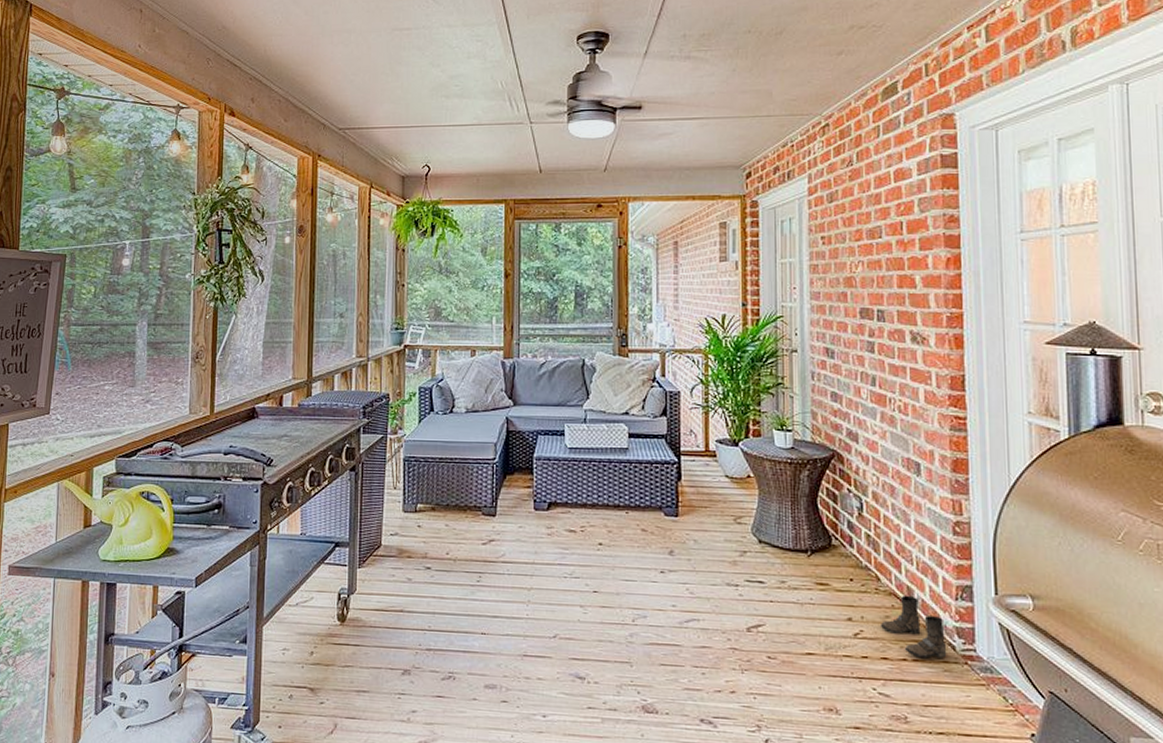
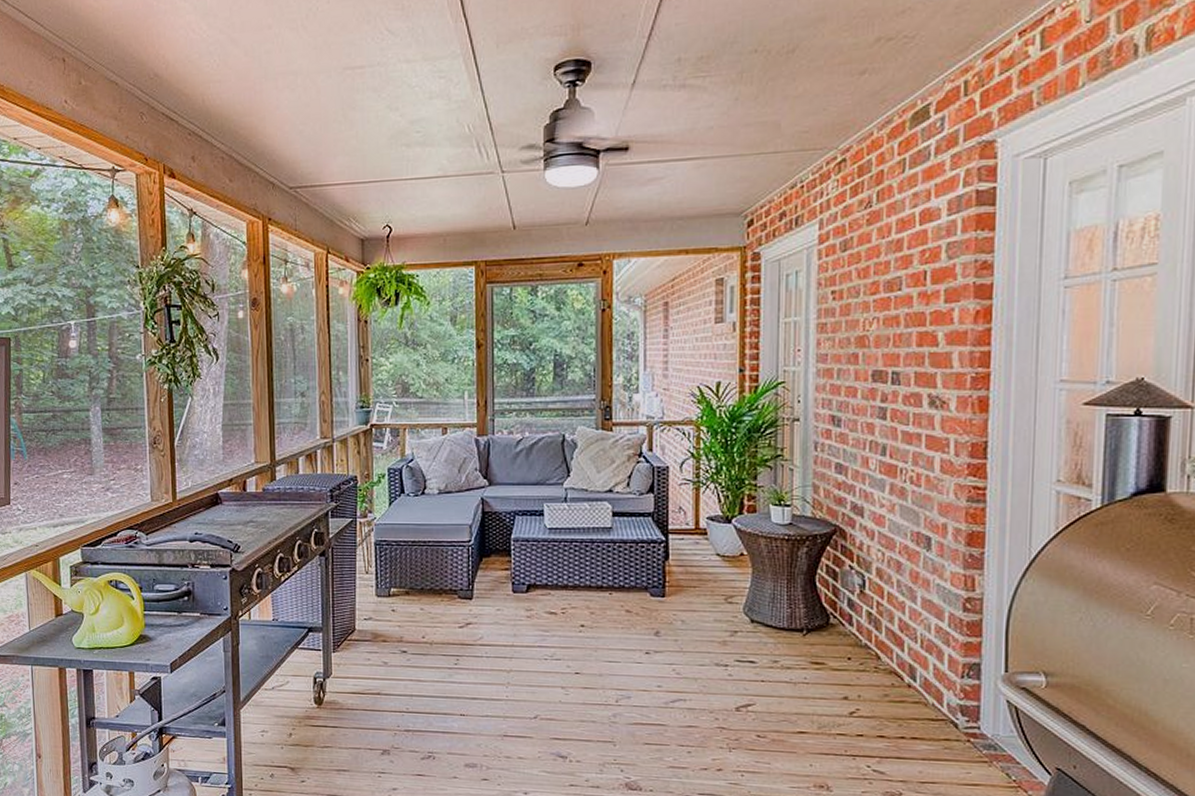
boots: present [879,595,947,659] -> none [877,673,949,737]

